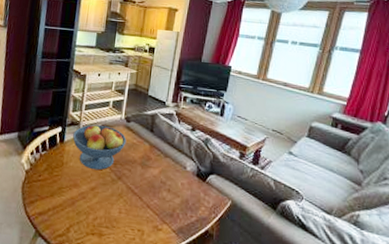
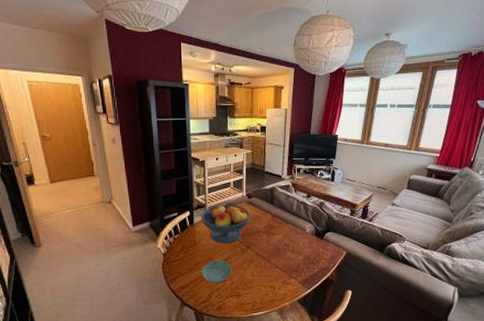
saucer: none [63,187,98,216] -> present [202,260,232,283]

